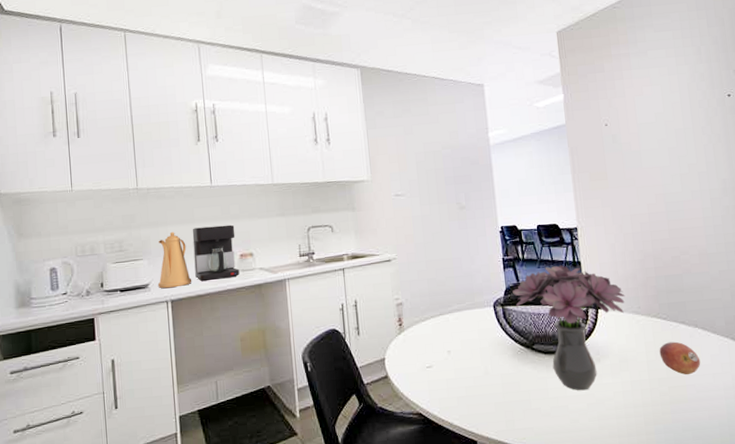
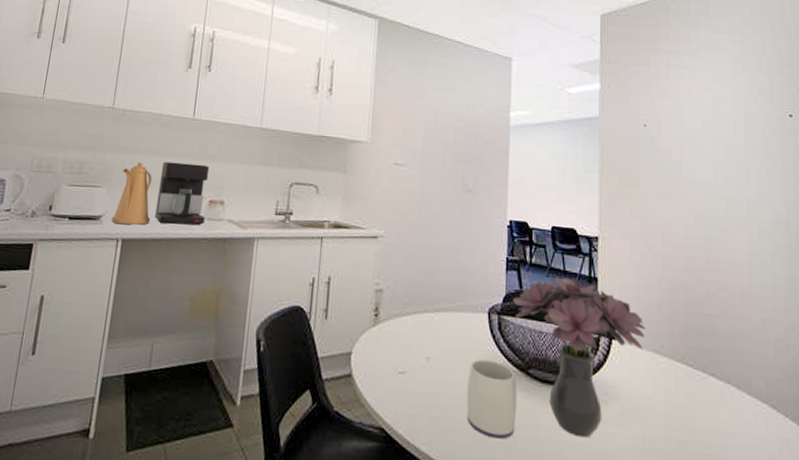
mug: none [484,343,528,404] -> present [466,359,517,439]
fruit: present [659,341,701,375] -> none [681,396,731,443]

